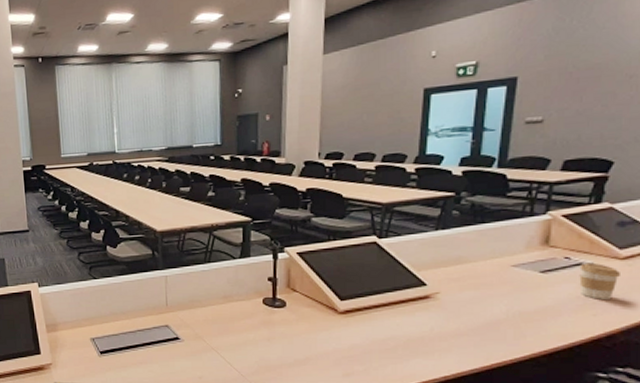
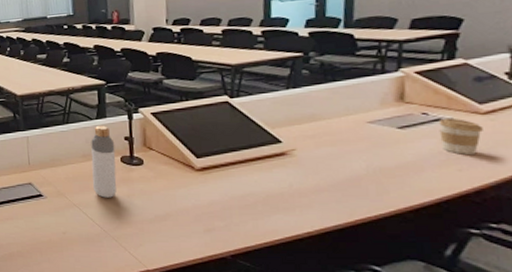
bottle: none [232,265,258,341] -> present [91,126,117,198]

